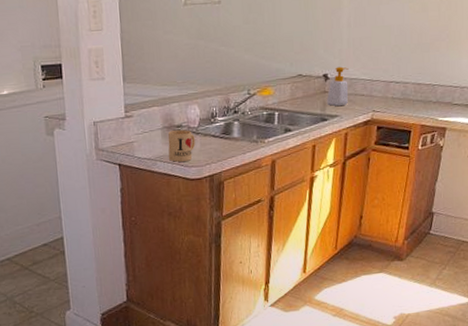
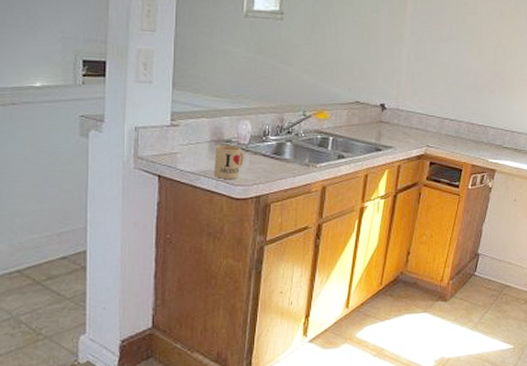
soap bottle: present [326,66,349,107] -> none [381,98,406,138]

